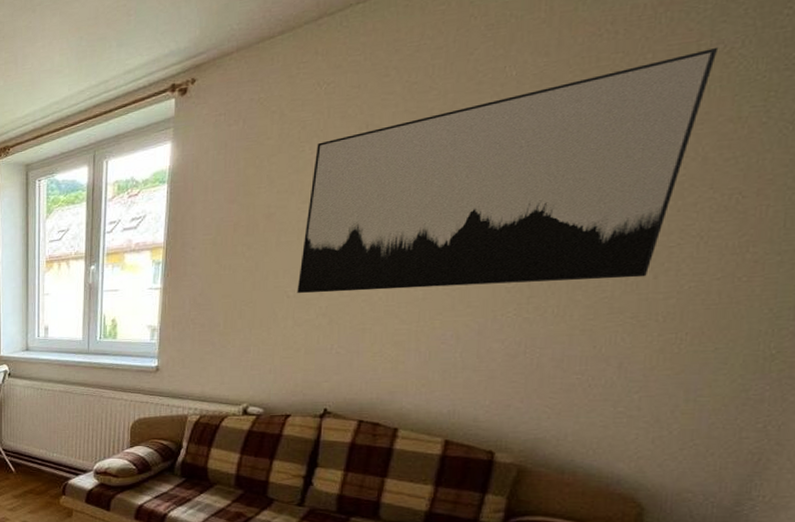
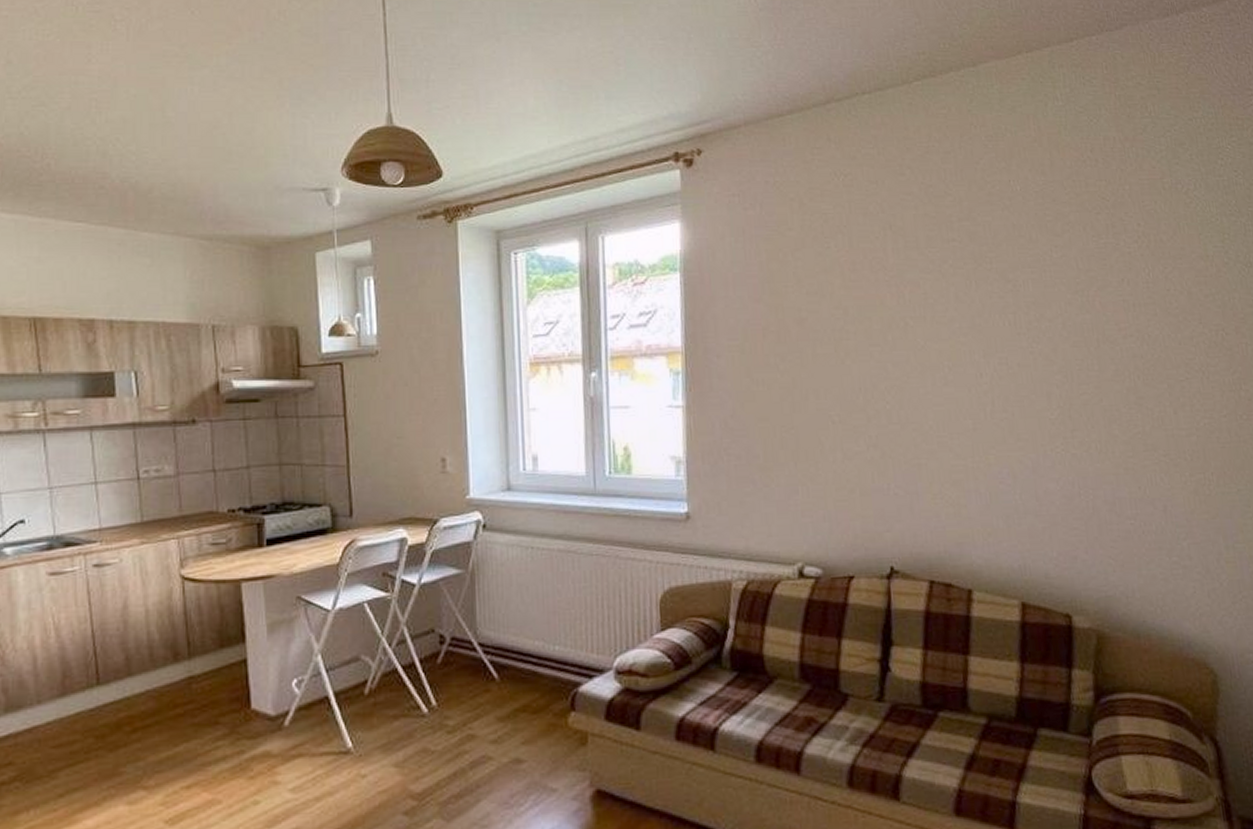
wall art: present [297,48,719,293] -> none [841,188,1179,419]

